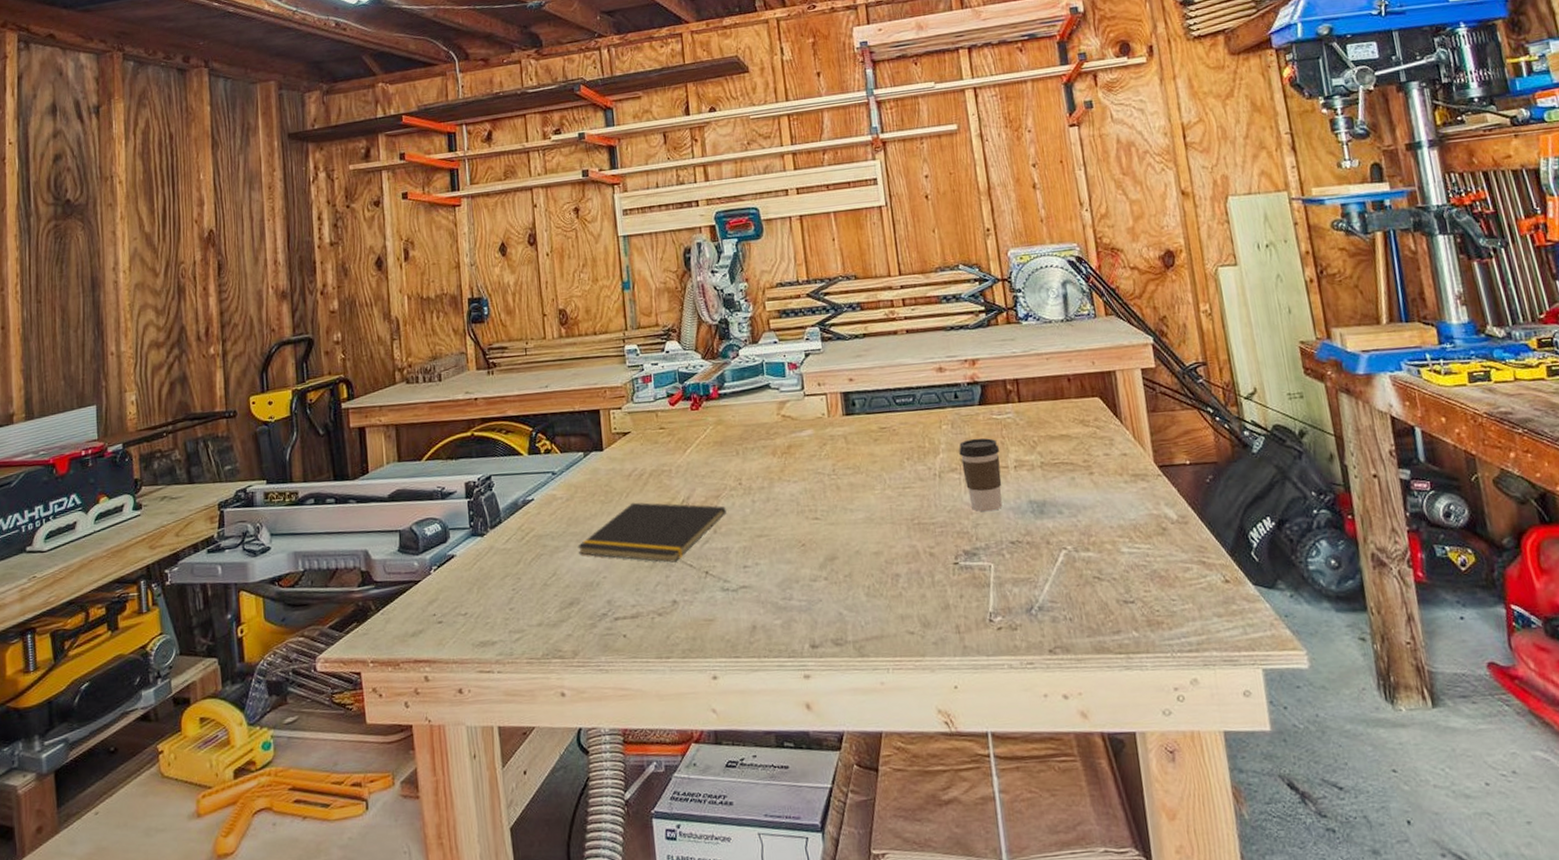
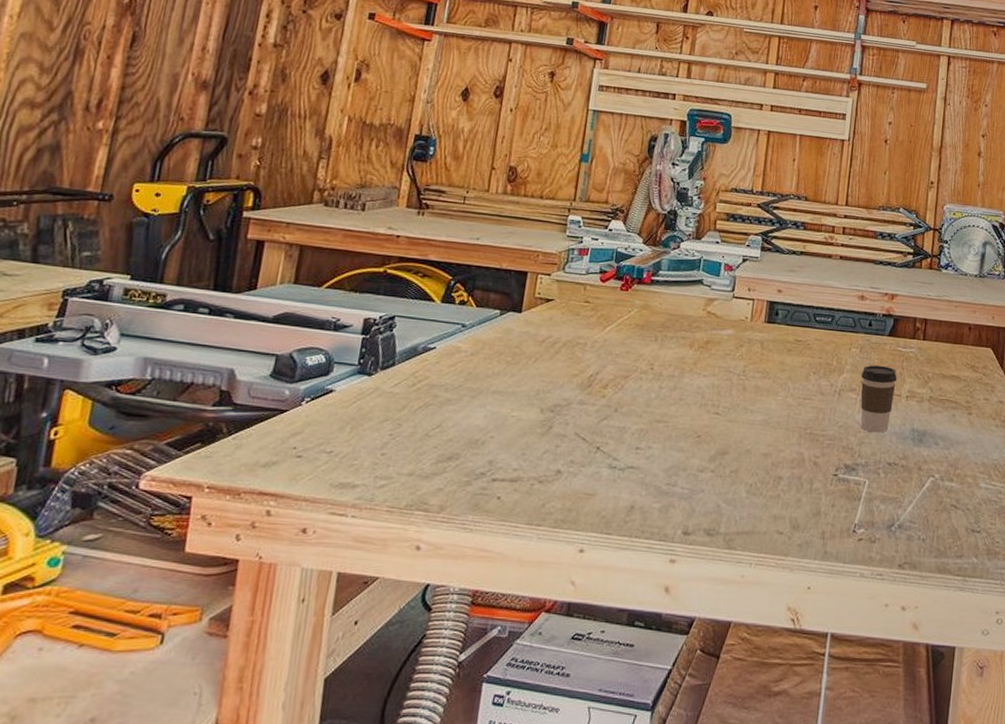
notepad: present [577,502,726,563] -> none [470,368,632,433]

